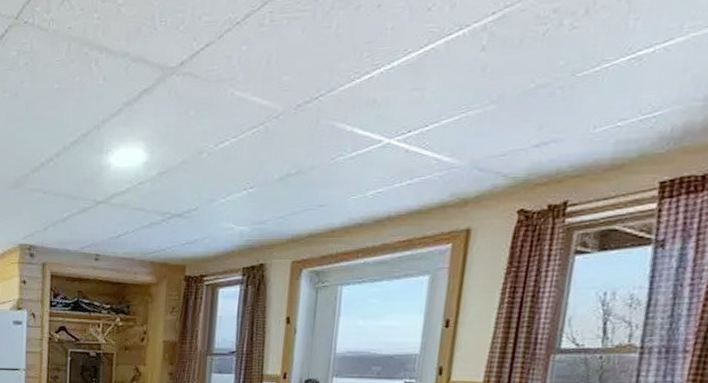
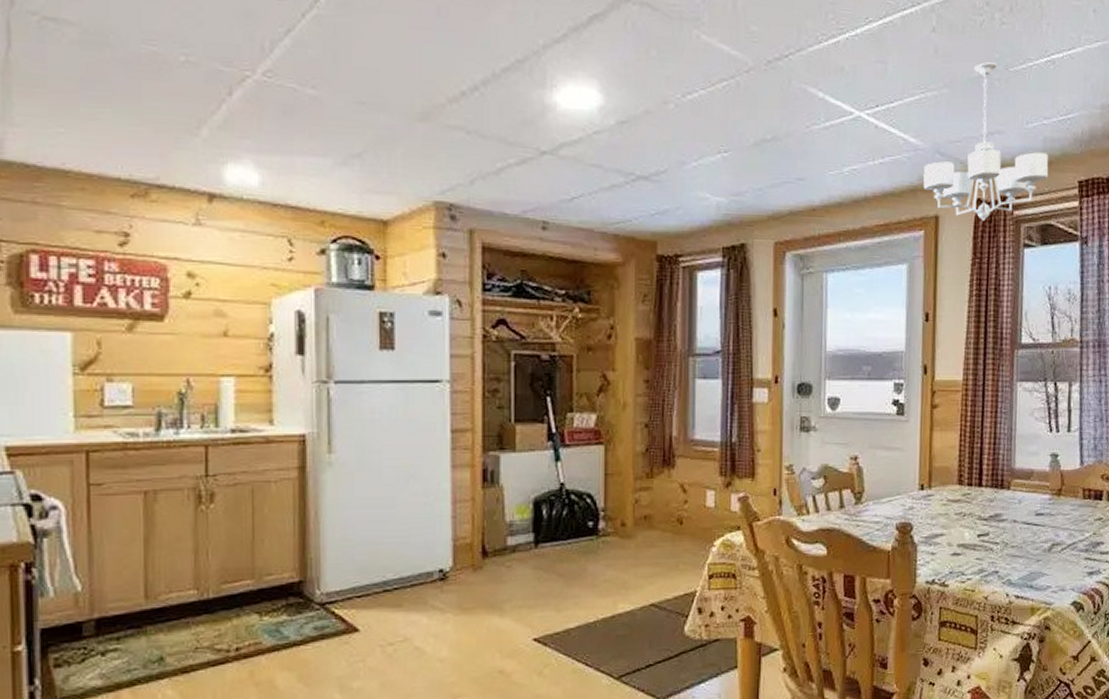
chandelier: none [455,71,620,231] -> present [923,62,1049,222]

